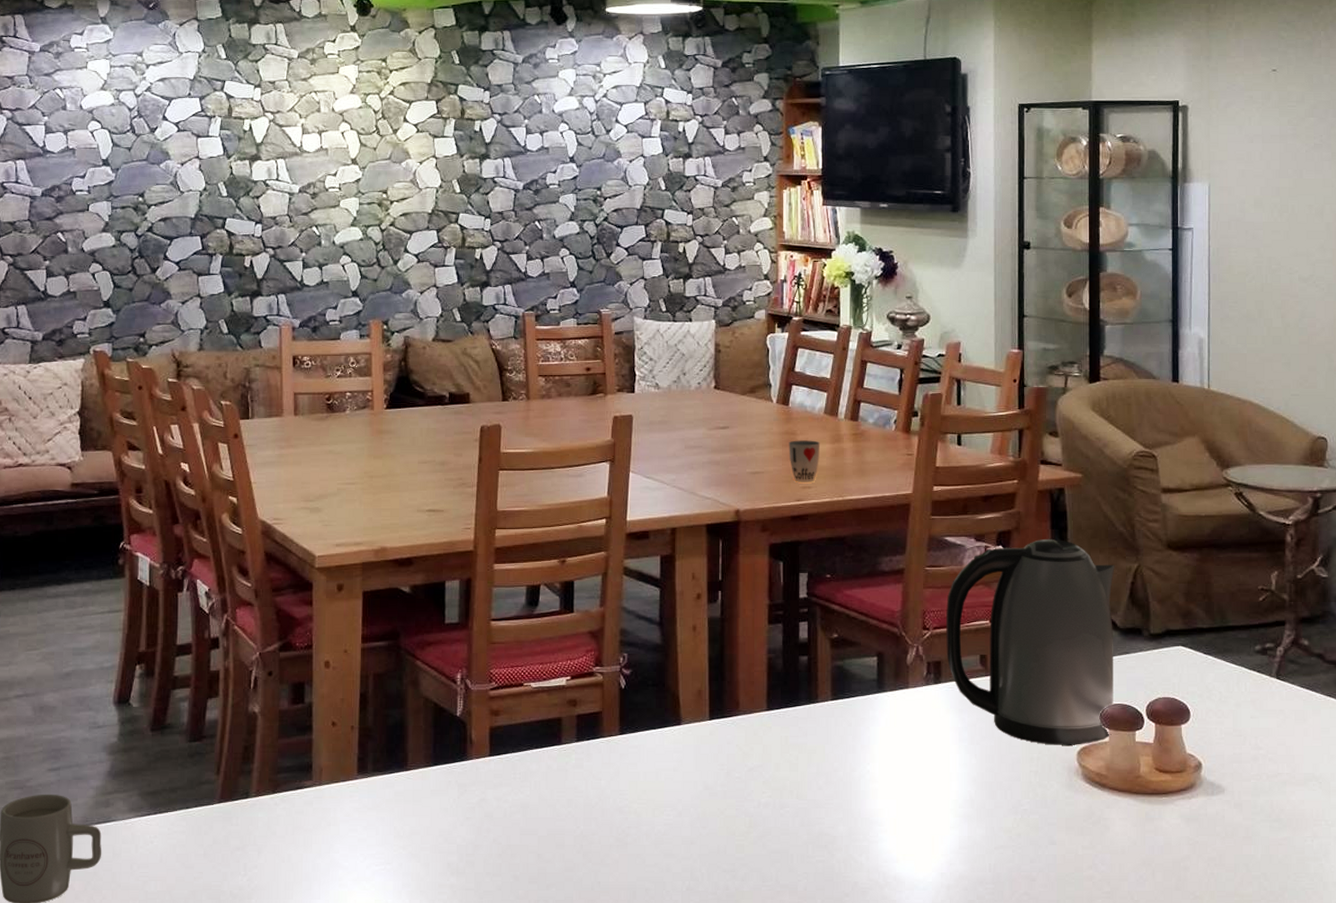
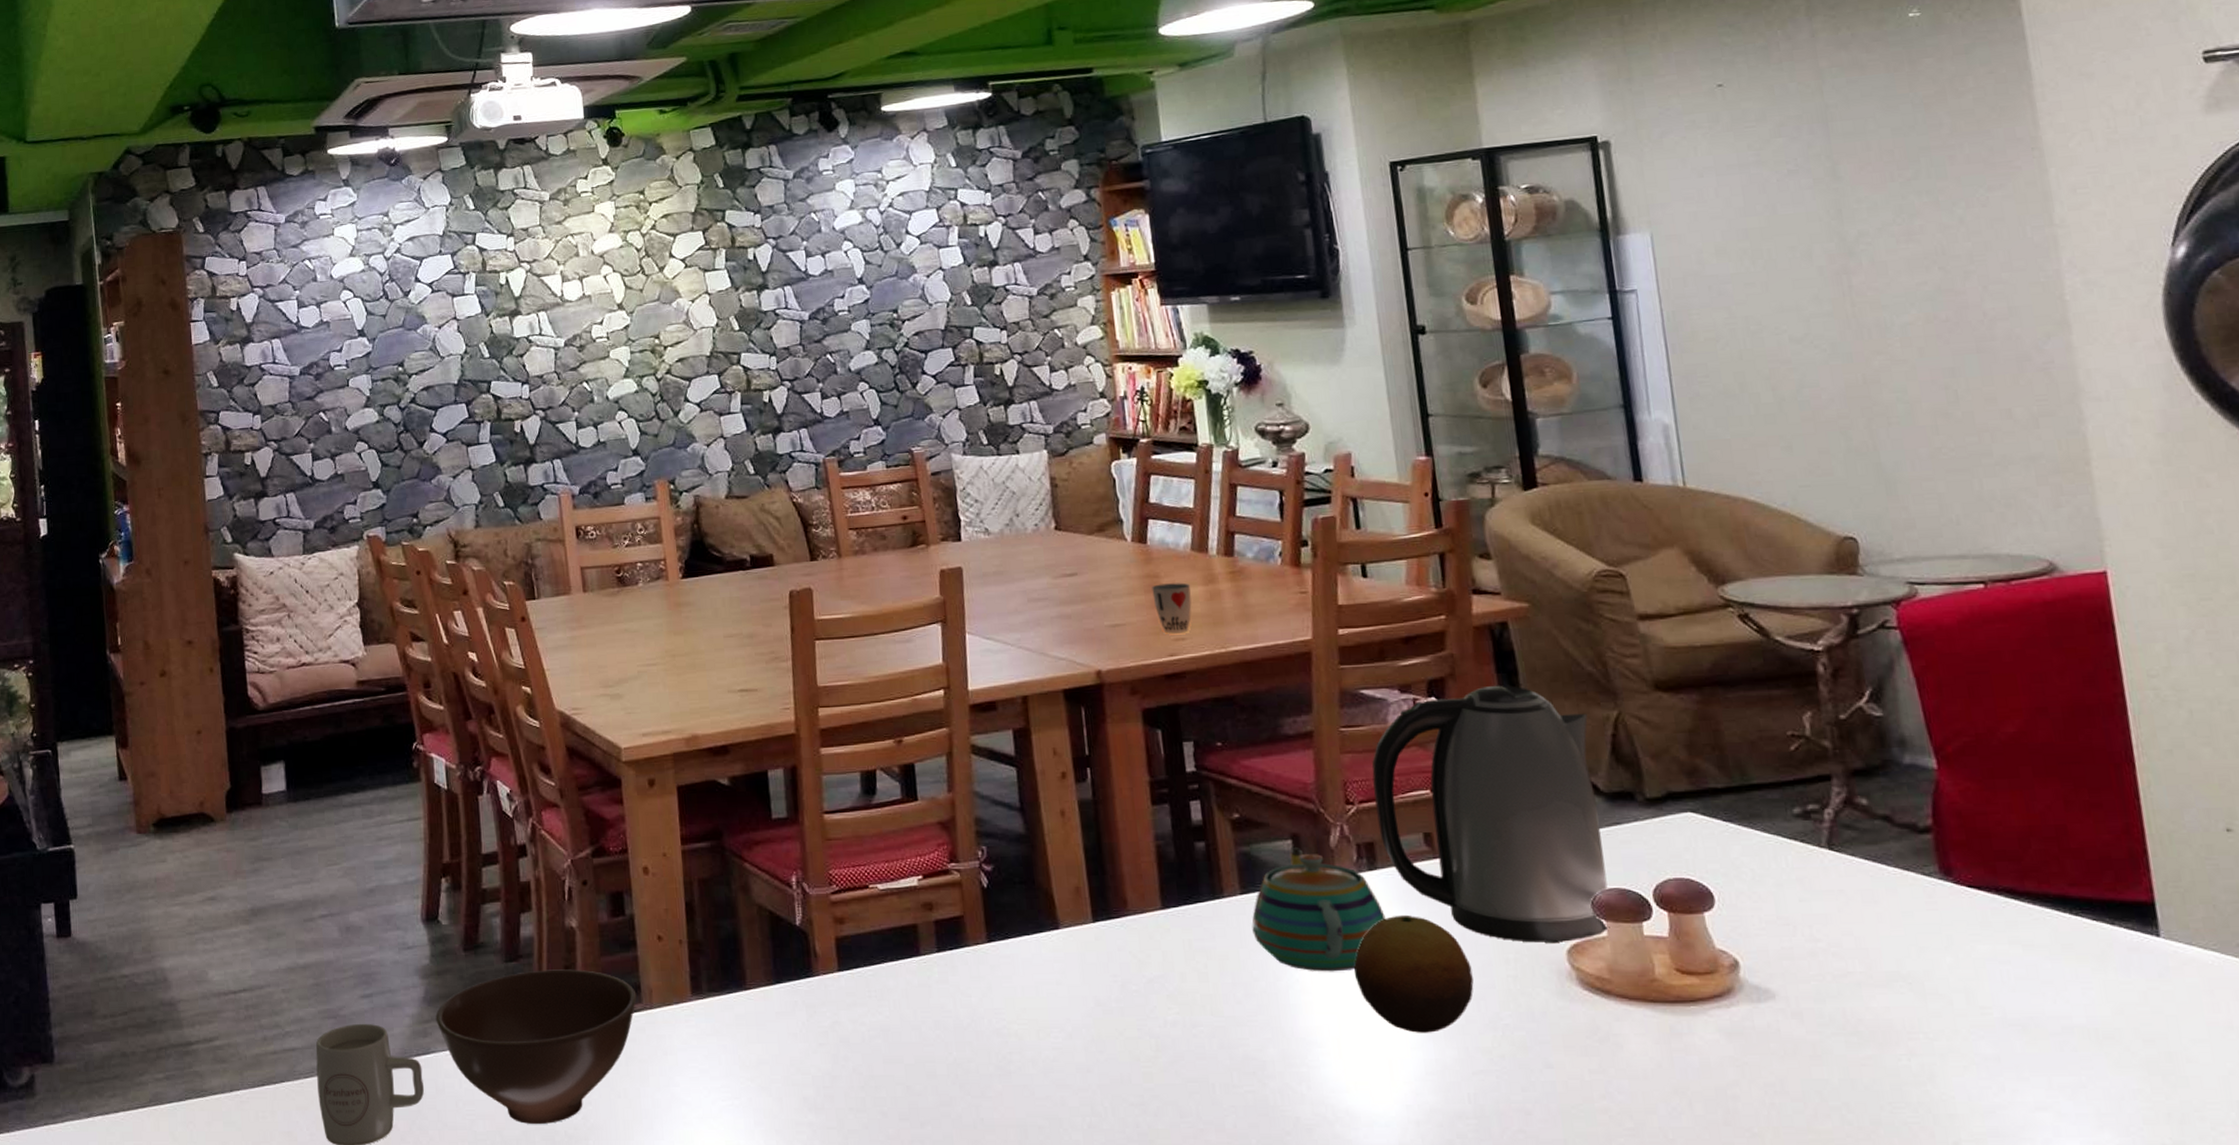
bowl: none [119,749,308,885] -> present [435,969,637,1124]
teapot: none [837,662,943,765] -> present [1251,846,1386,972]
fruit: none [913,720,1004,815] -> present [1353,914,1474,1033]

